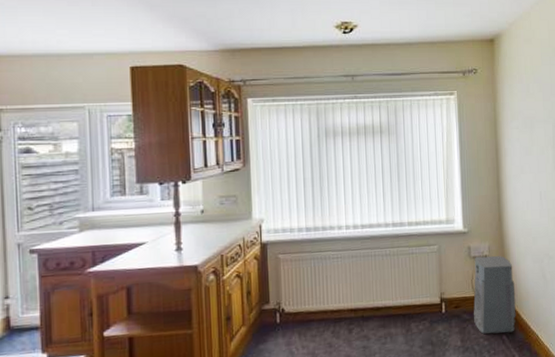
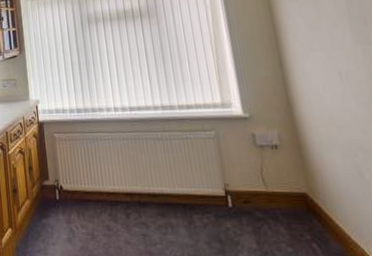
air purifier: present [473,255,517,334] -> none [262,145,329,241]

